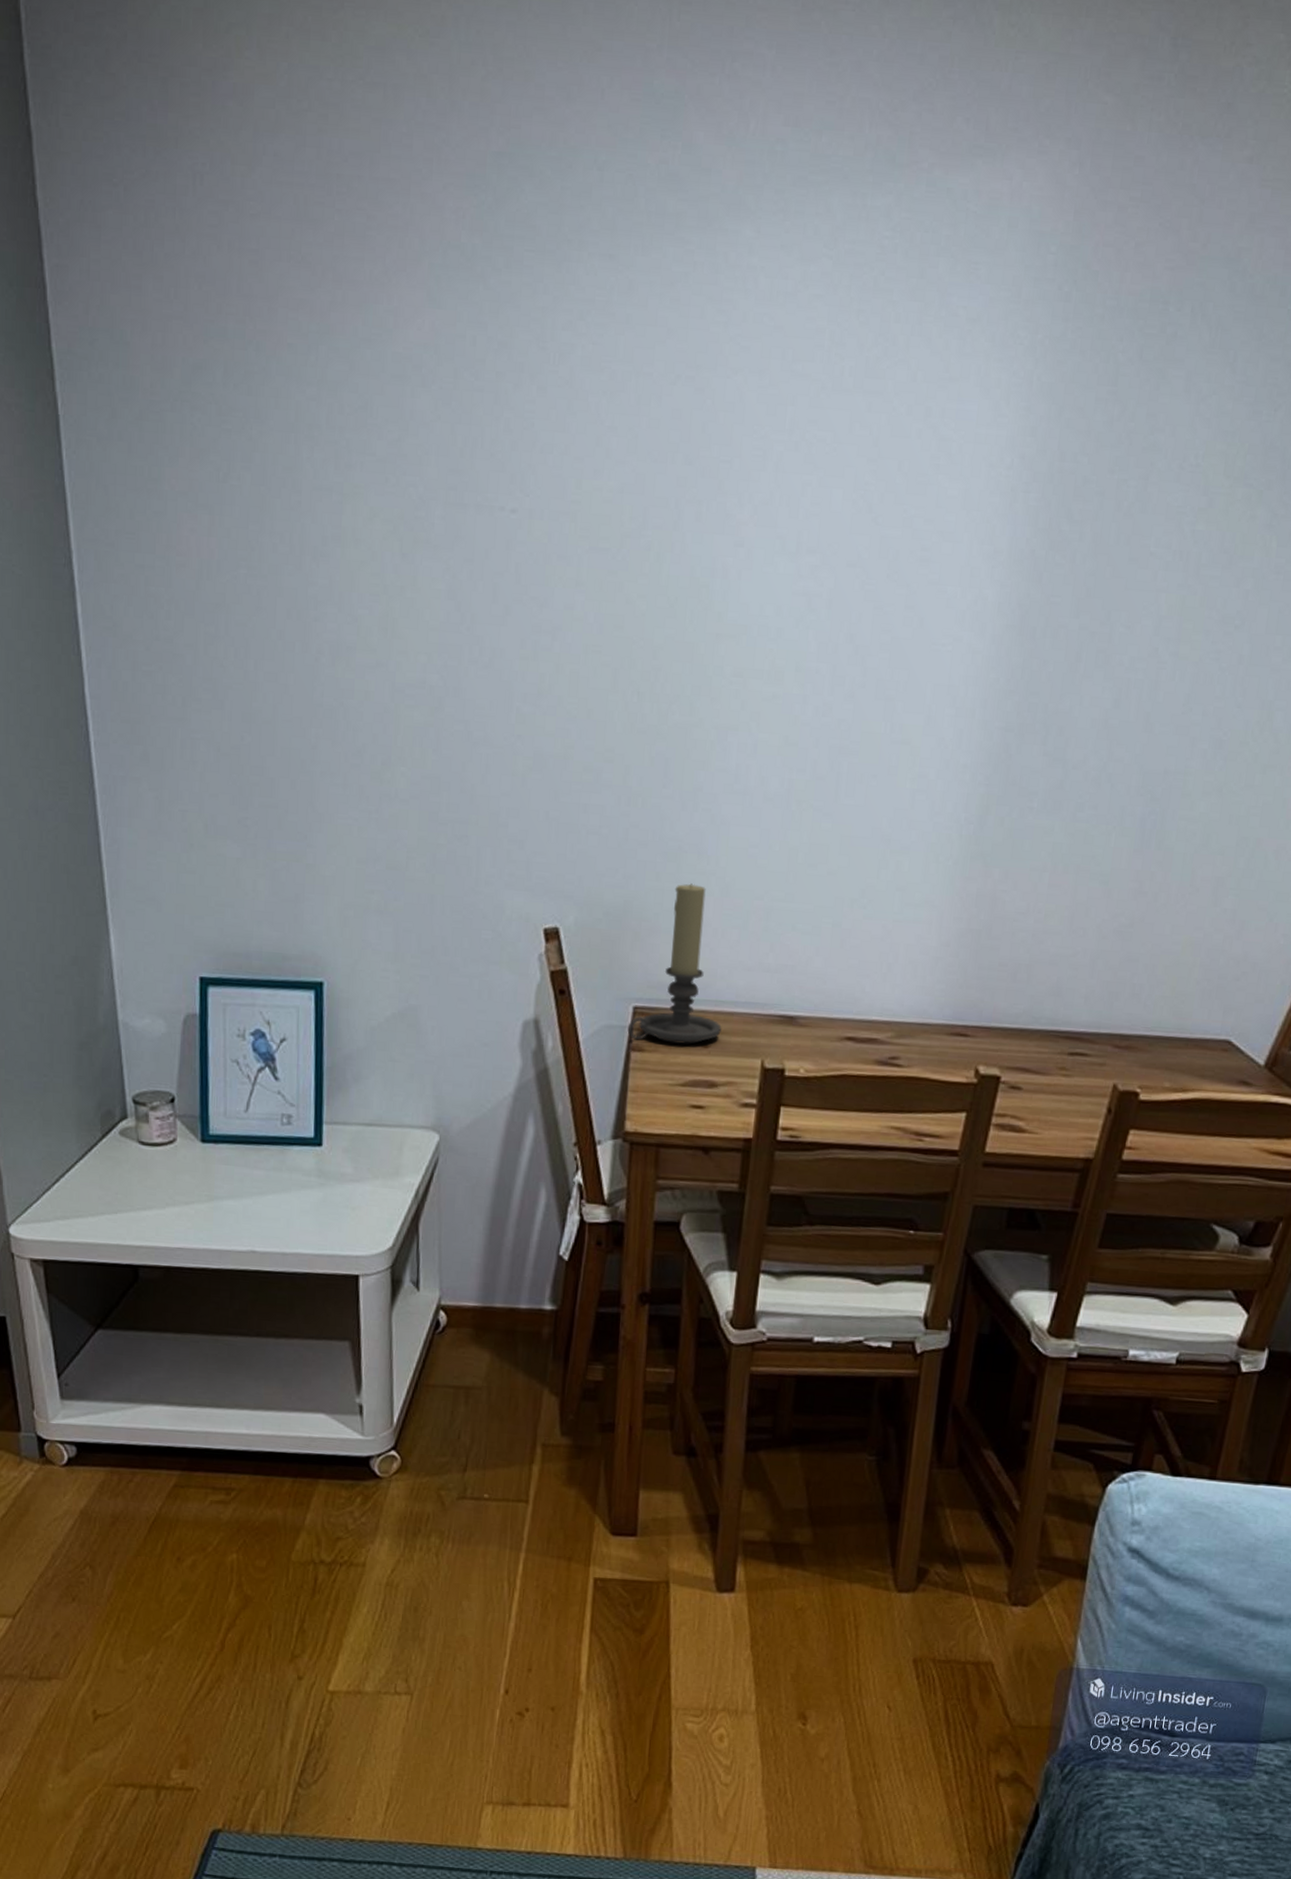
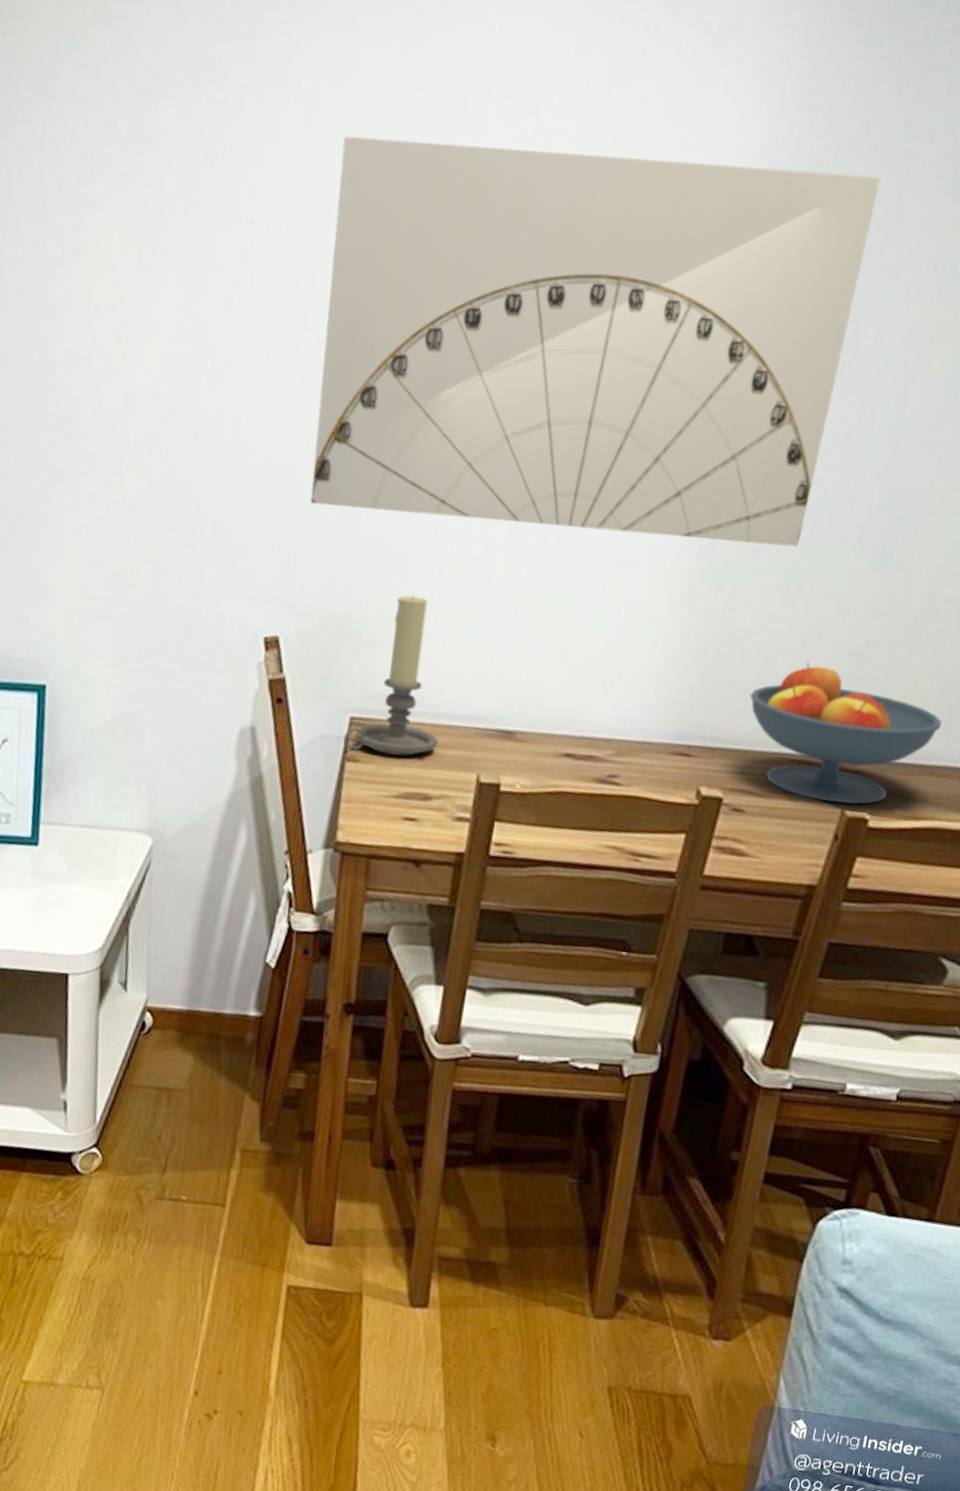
wall art: none [585,424,1126,829] -> present [311,135,881,547]
fruit bowl: none [1022,941,1204,1079] -> present [749,662,942,805]

